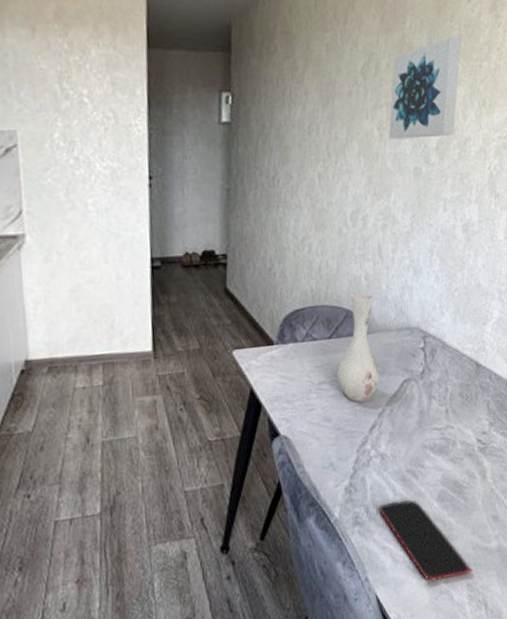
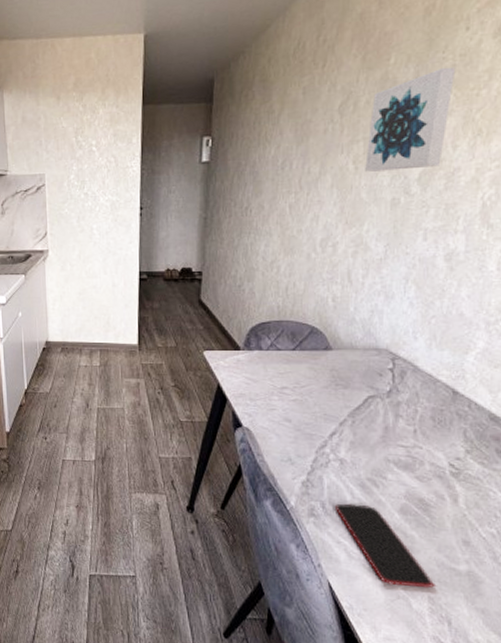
vase: present [337,292,380,403] -> none [300,312,343,410]

